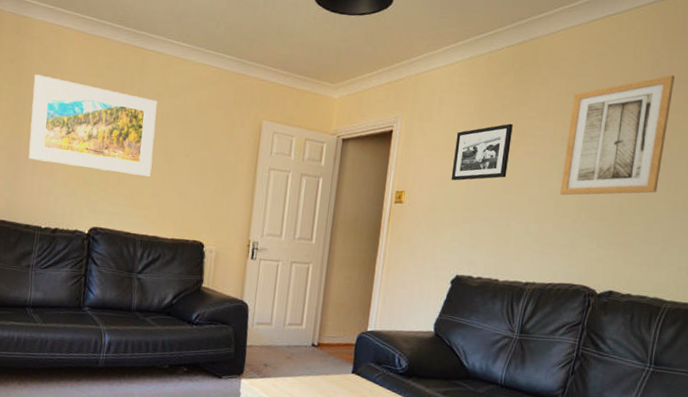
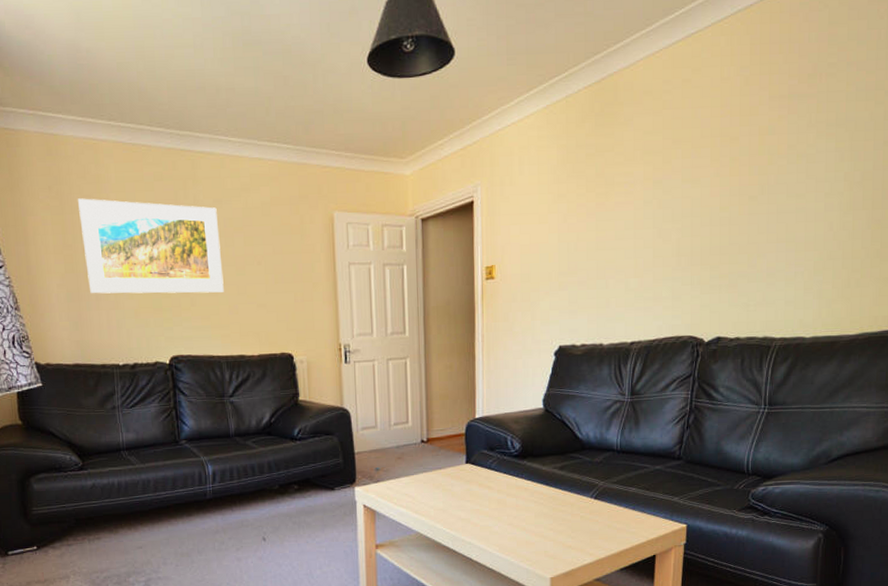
picture frame: present [451,123,513,181] -> none [541,174,600,246]
wall art: present [559,74,675,195] -> none [656,92,766,244]

